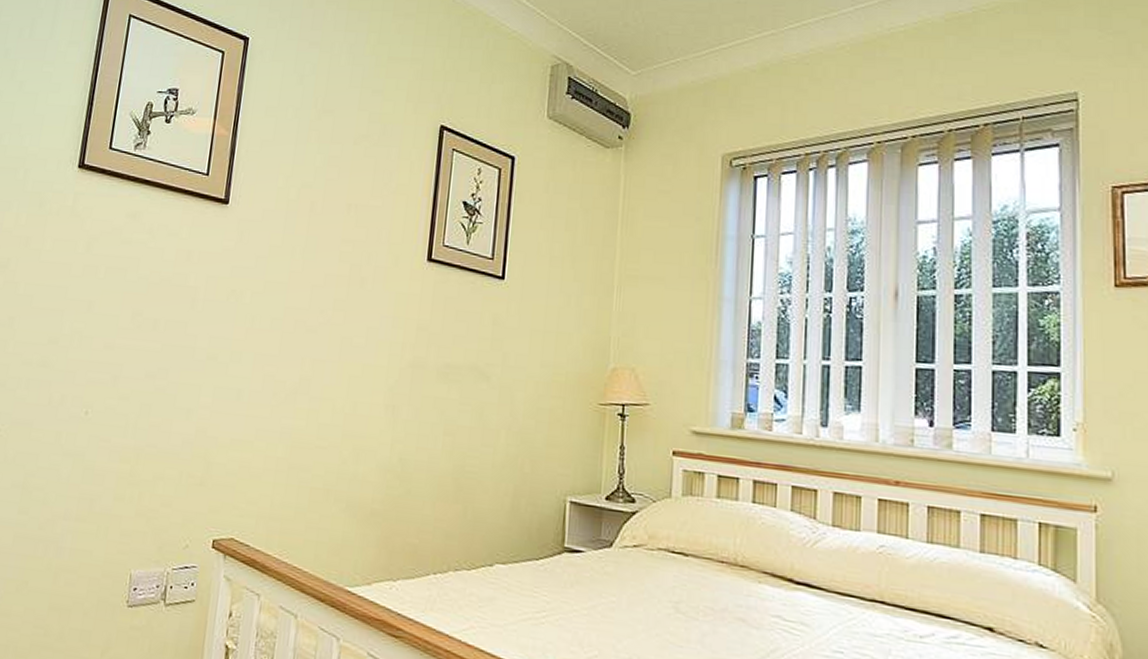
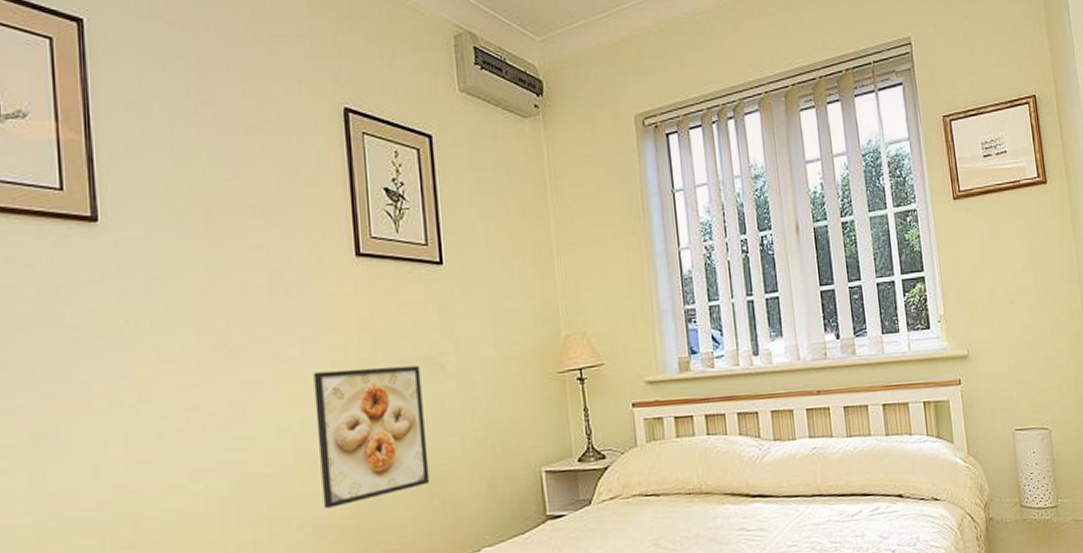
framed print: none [359,361,467,491] -> present [313,365,430,509]

